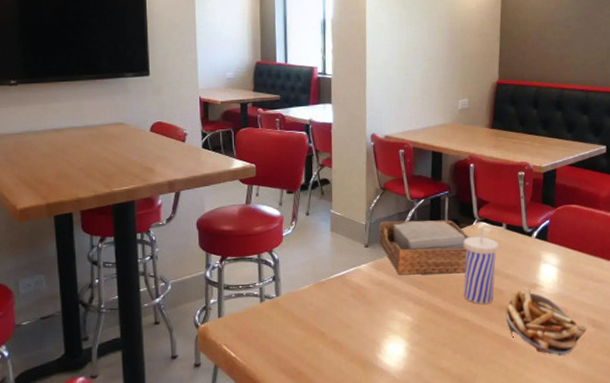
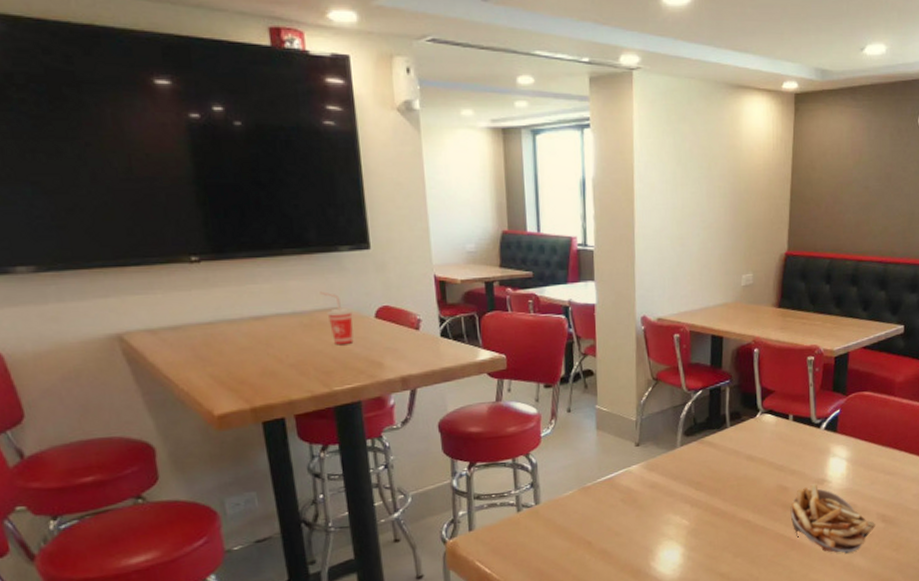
beverage cup: none [108,109,132,154] -> present [320,291,354,346]
napkin holder: present [378,220,470,275] -> none [650,412,753,476]
beverage cup: present [463,224,505,304] -> none [745,416,791,503]

